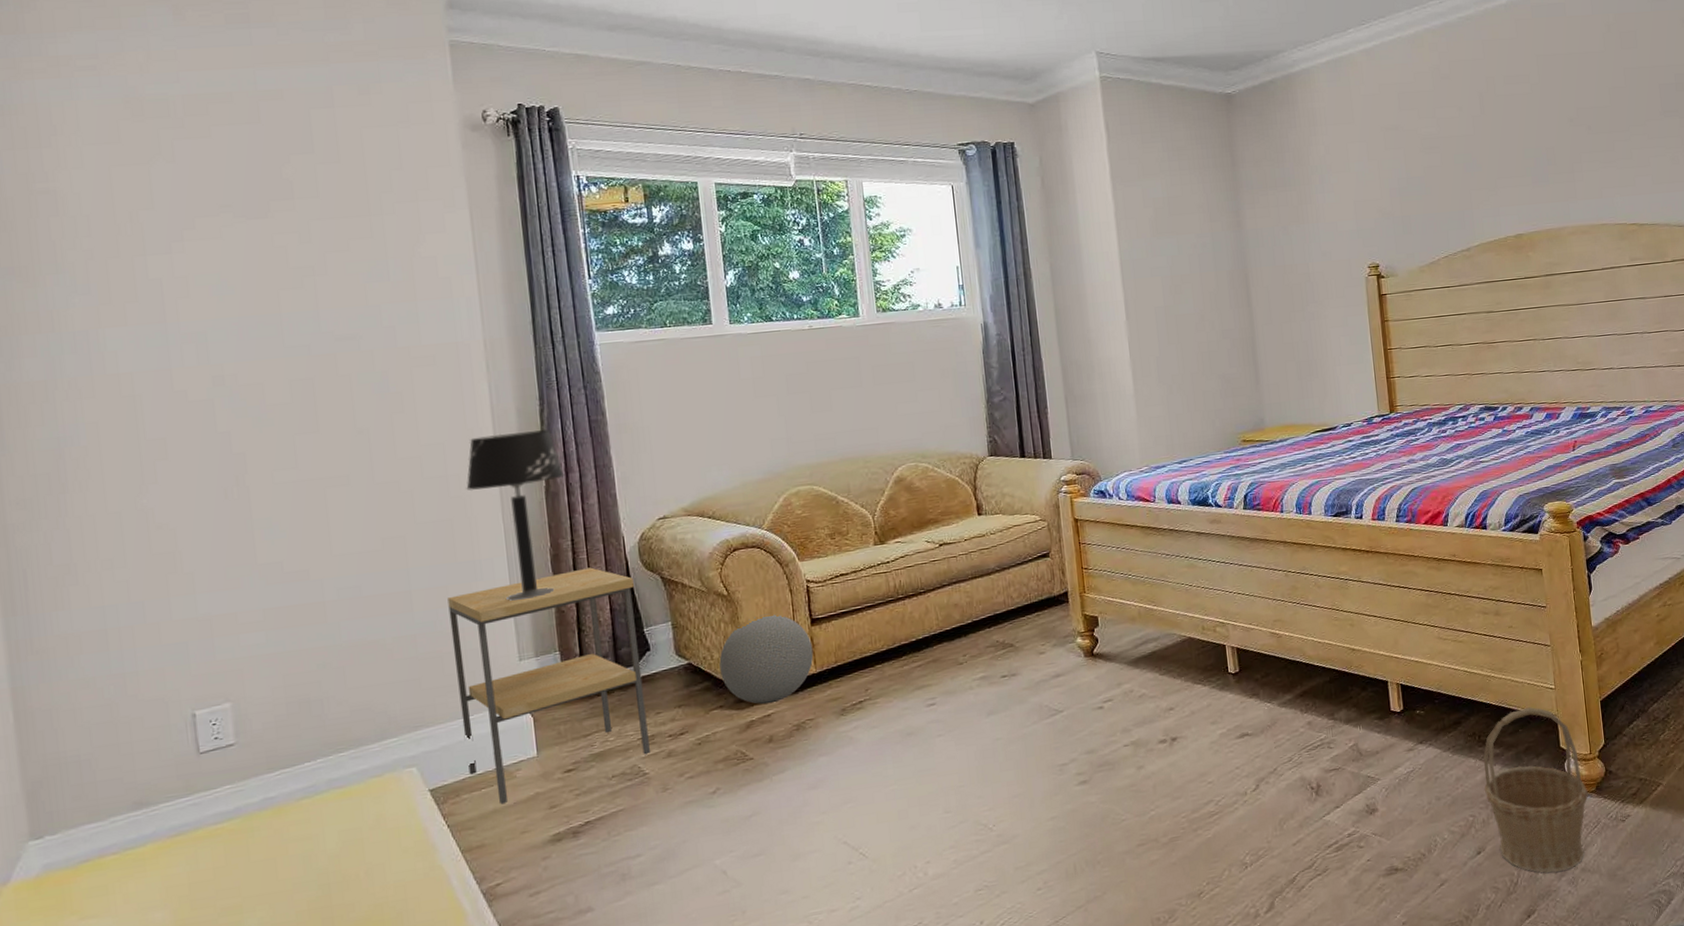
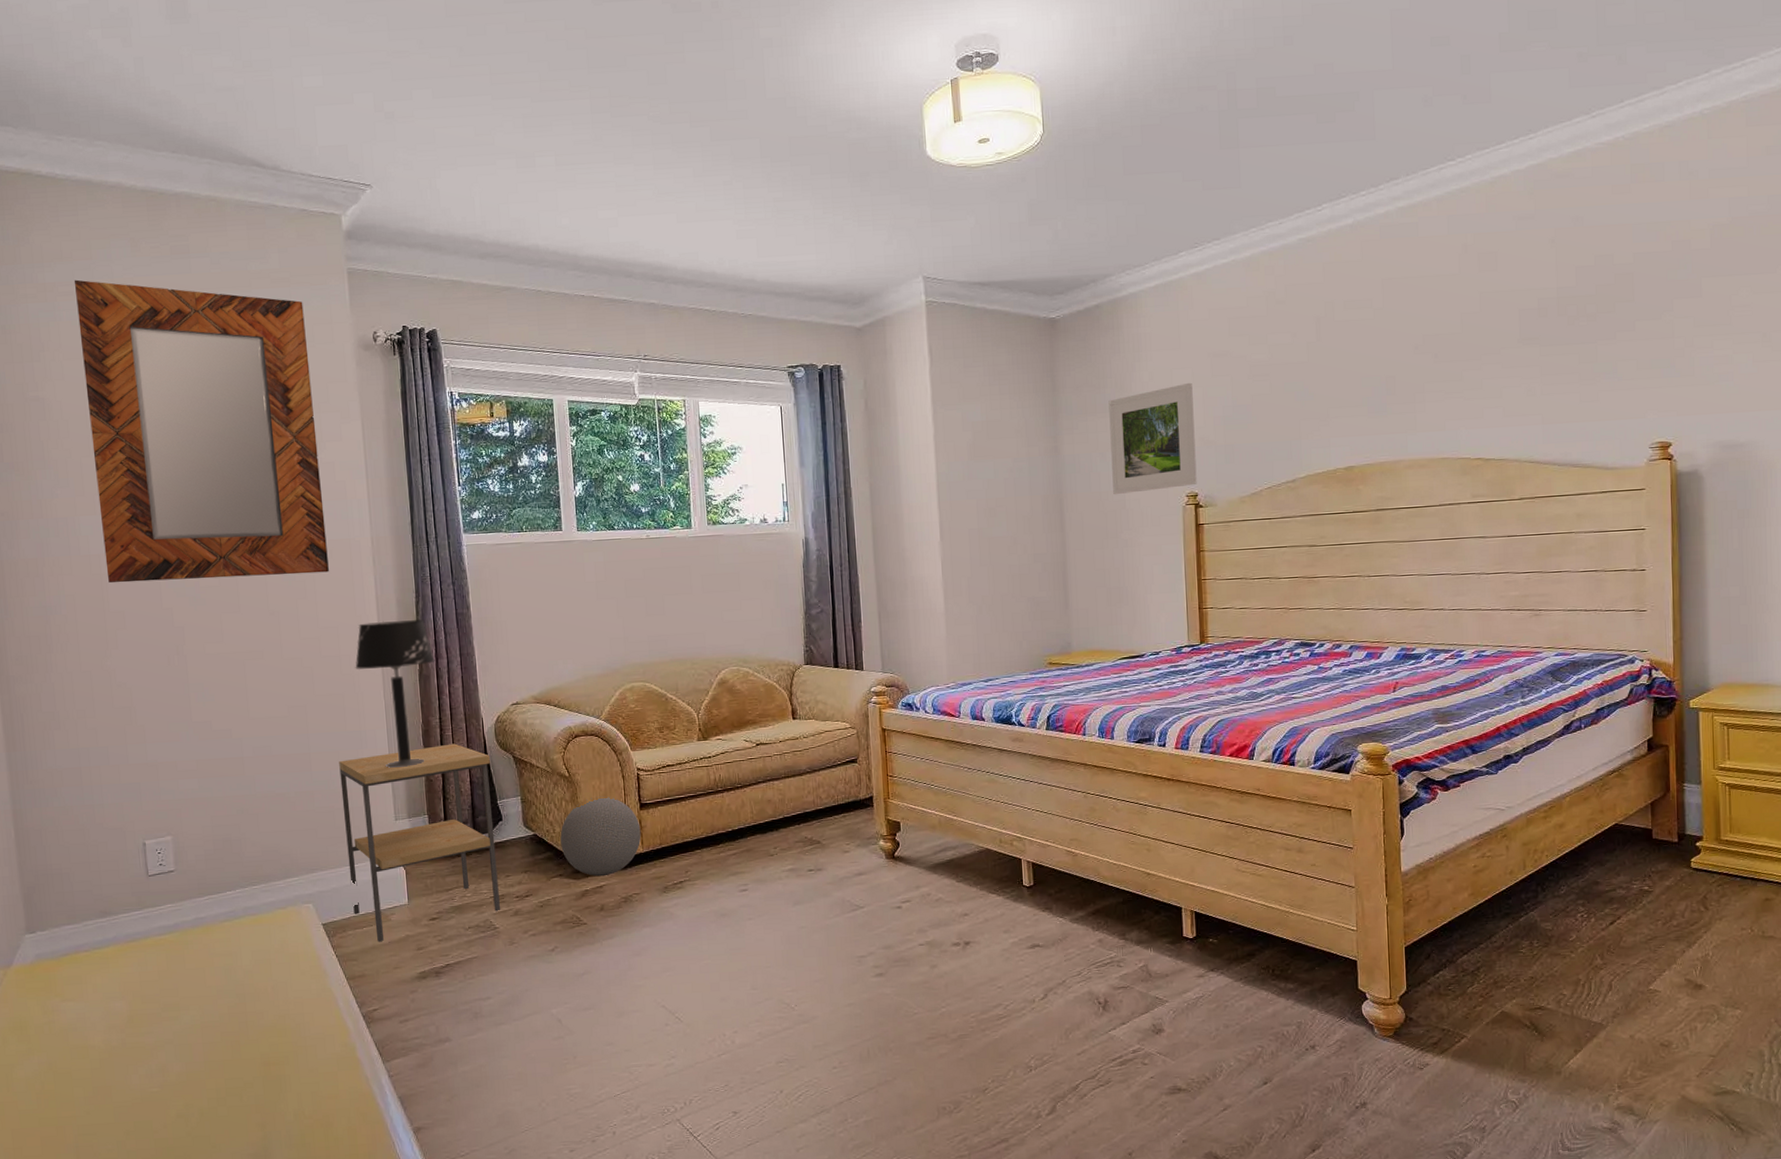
home mirror: none [97,52,432,406] -> present [74,279,329,583]
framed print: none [1288,155,1378,268] -> present [1108,382,1197,495]
basket: present [1482,706,1588,873] -> none [1274,946,1385,1111]

